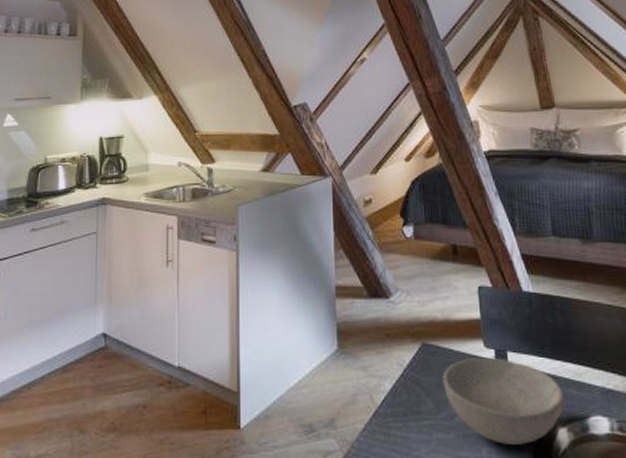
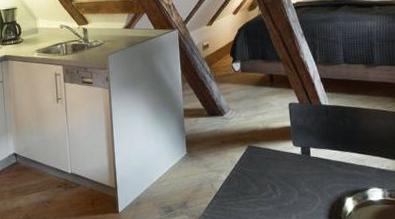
bowl: present [443,357,564,445] -> none [263,152,351,211]

